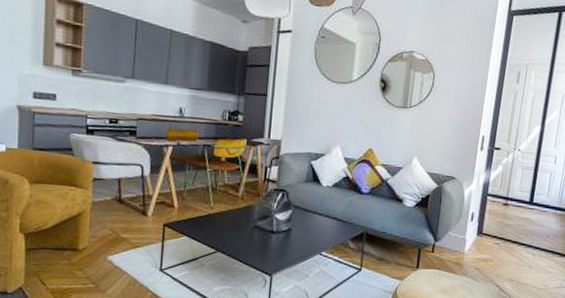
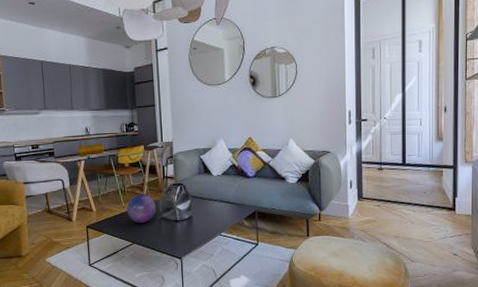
decorative ball: none [215,195,251,230] -> present [126,194,157,224]

